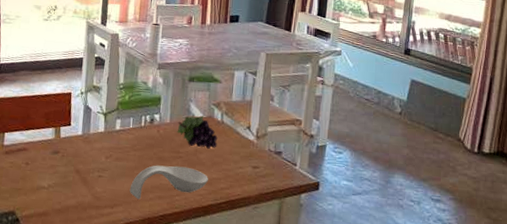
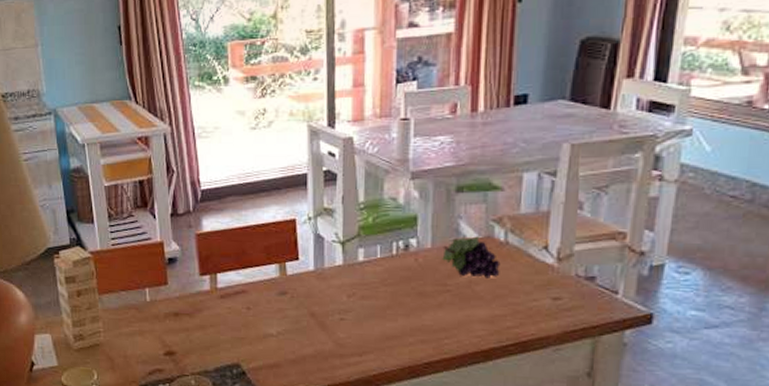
spoon rest: present [129,165,208,200] -> none [381,302,489,345]

